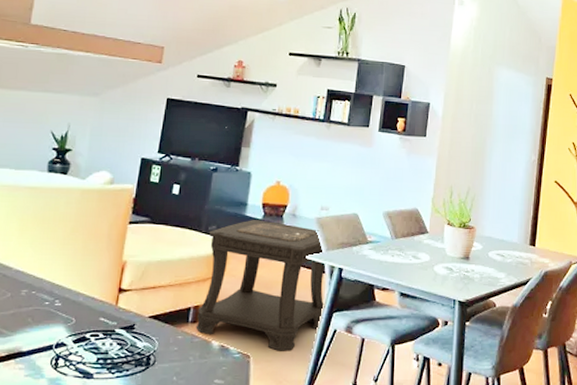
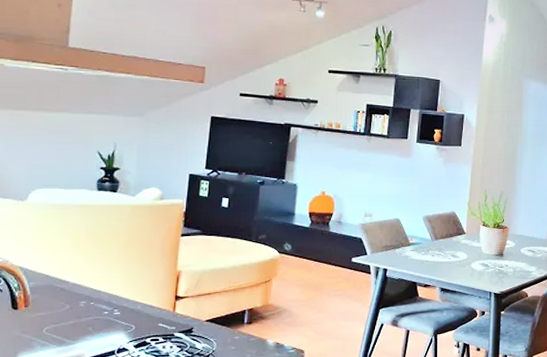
side table: present [195,220,326,351] -> none [251,228,372,345]

